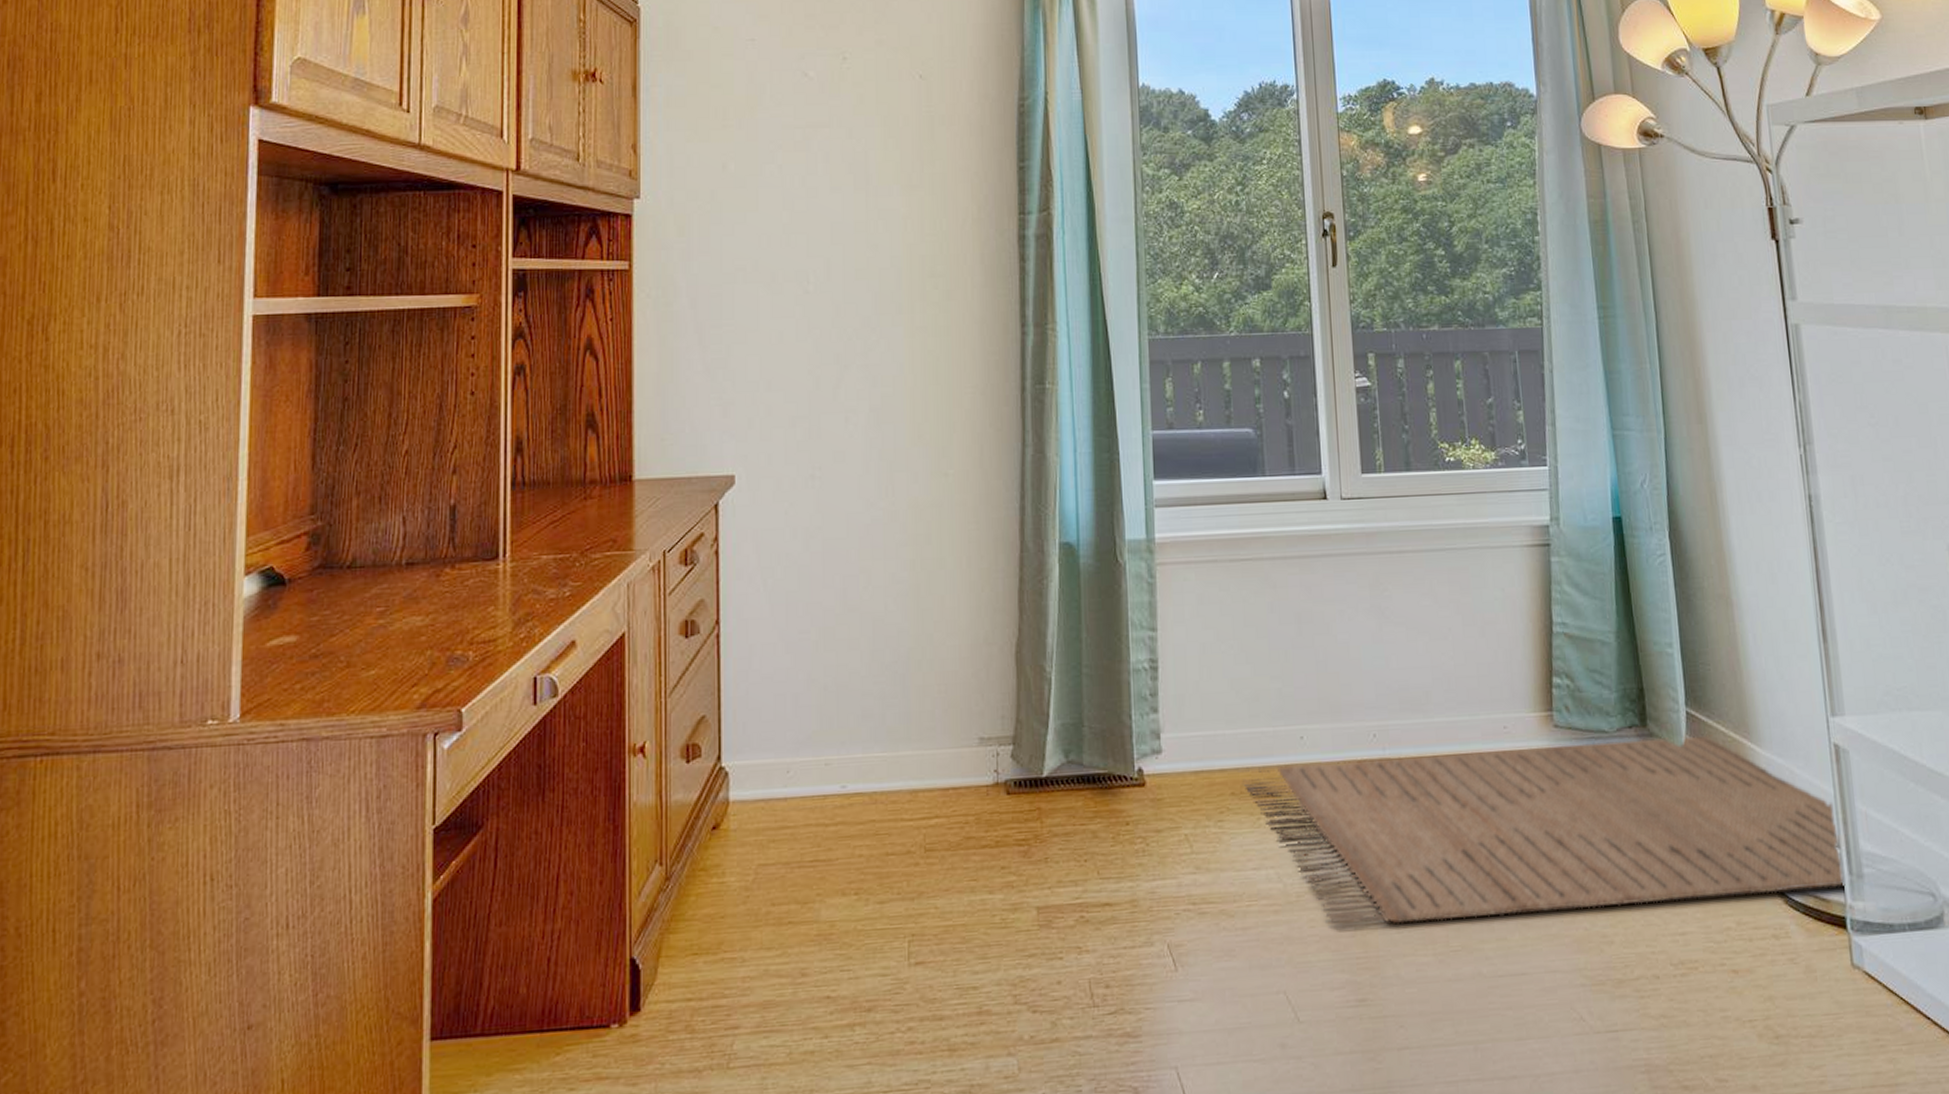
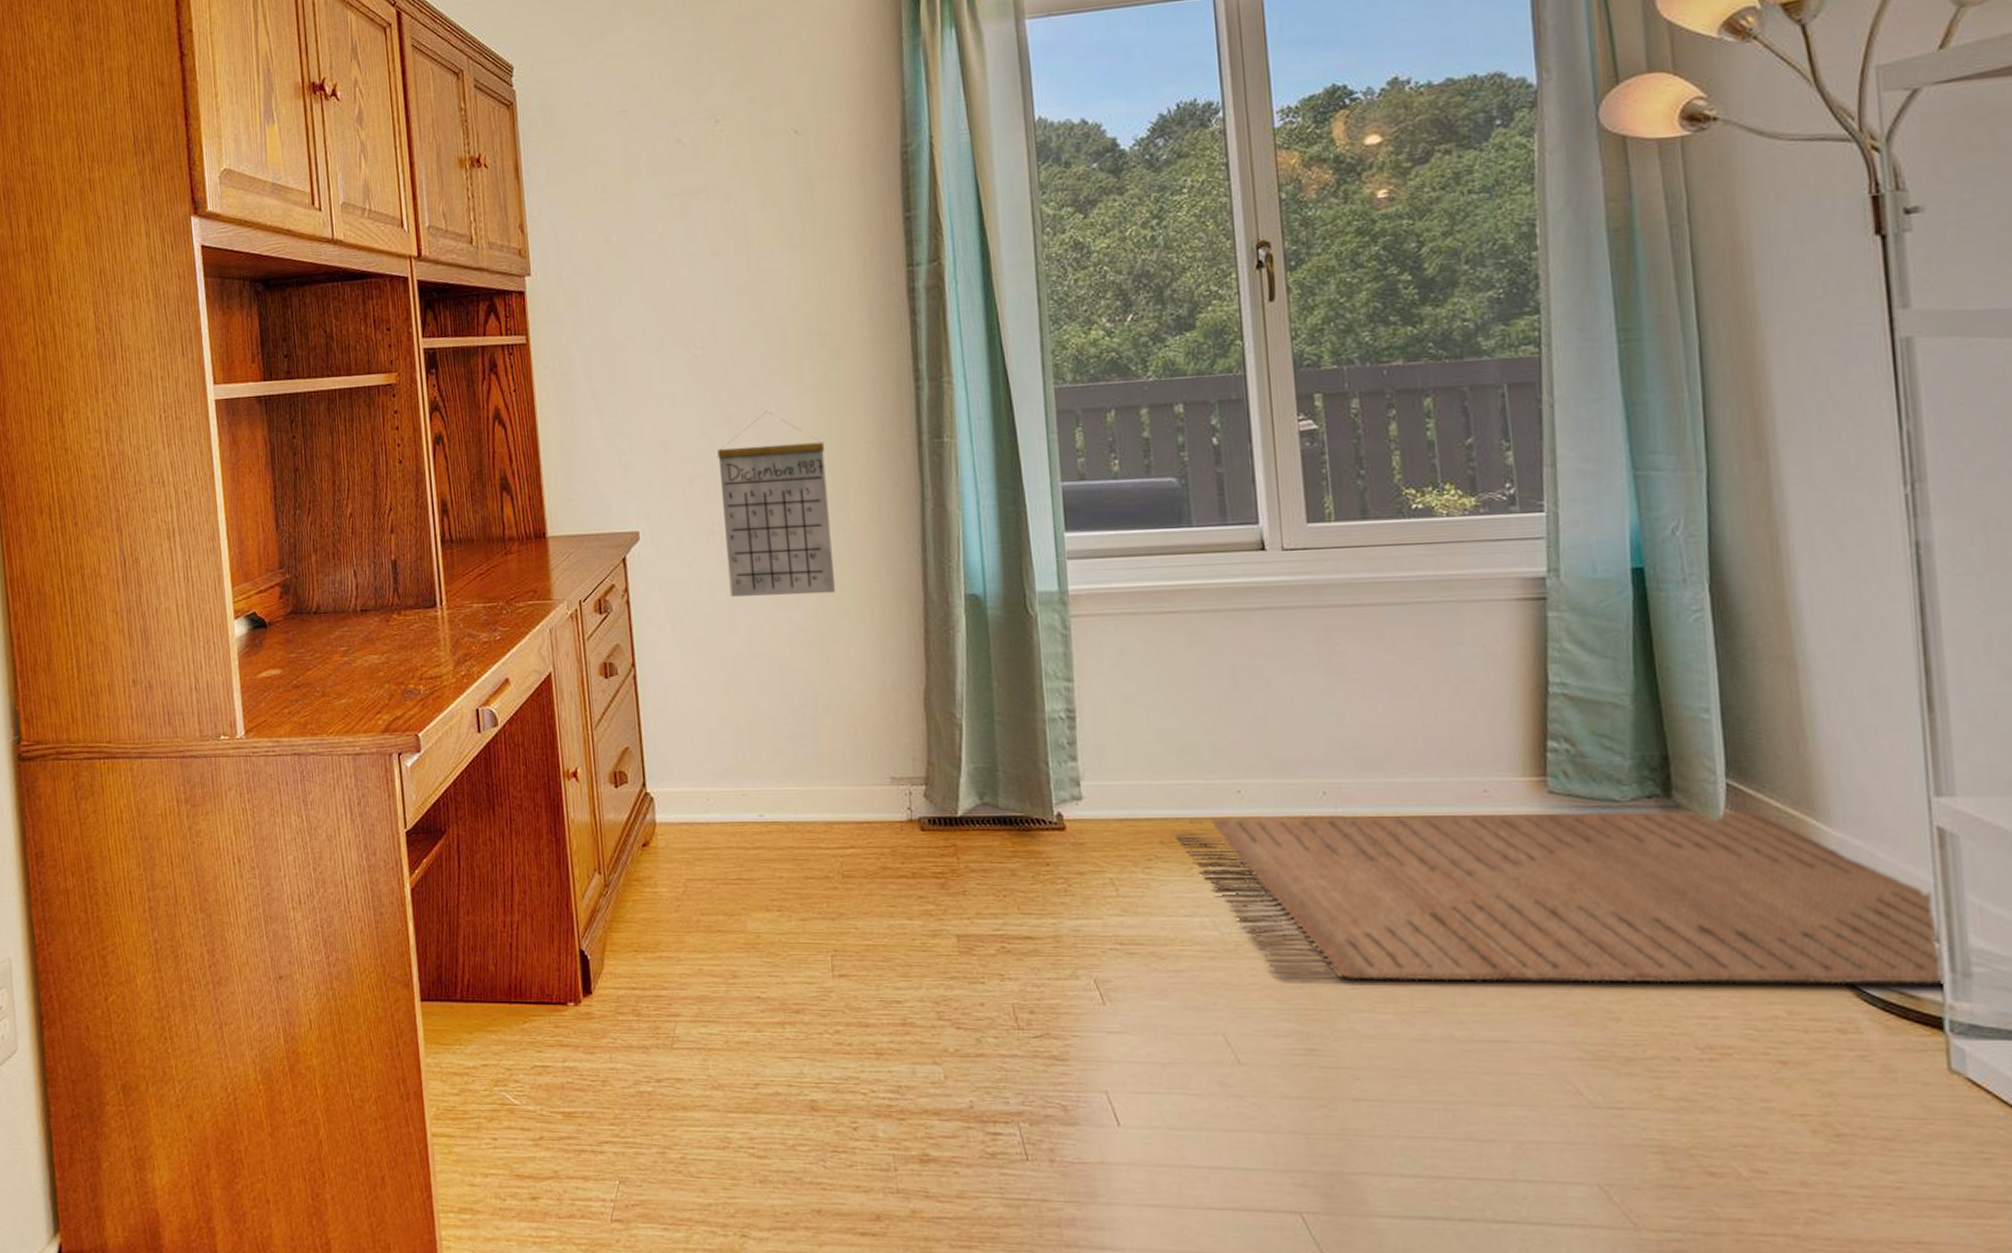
calendar: none [823,352,935,546] -> present [717,411,836,597]

